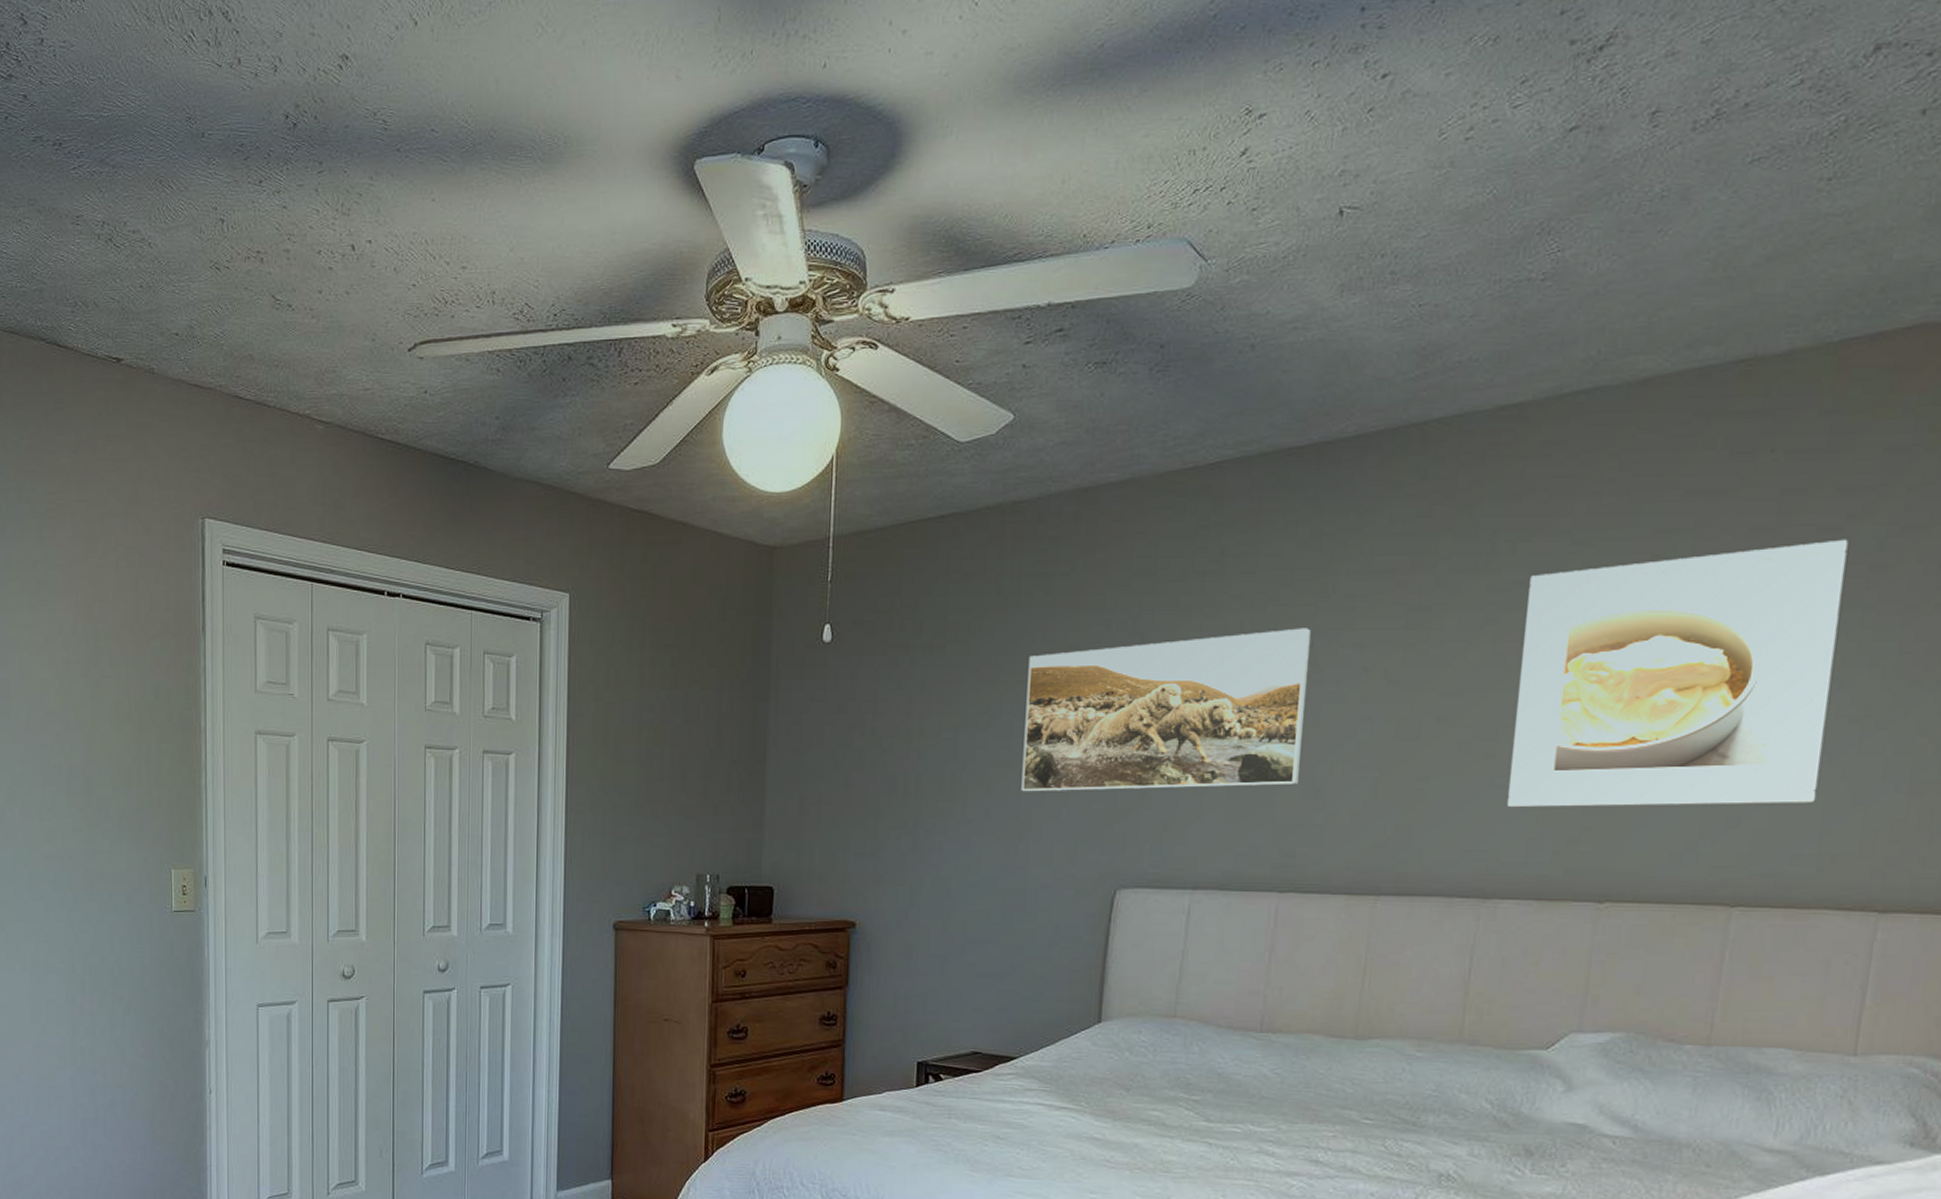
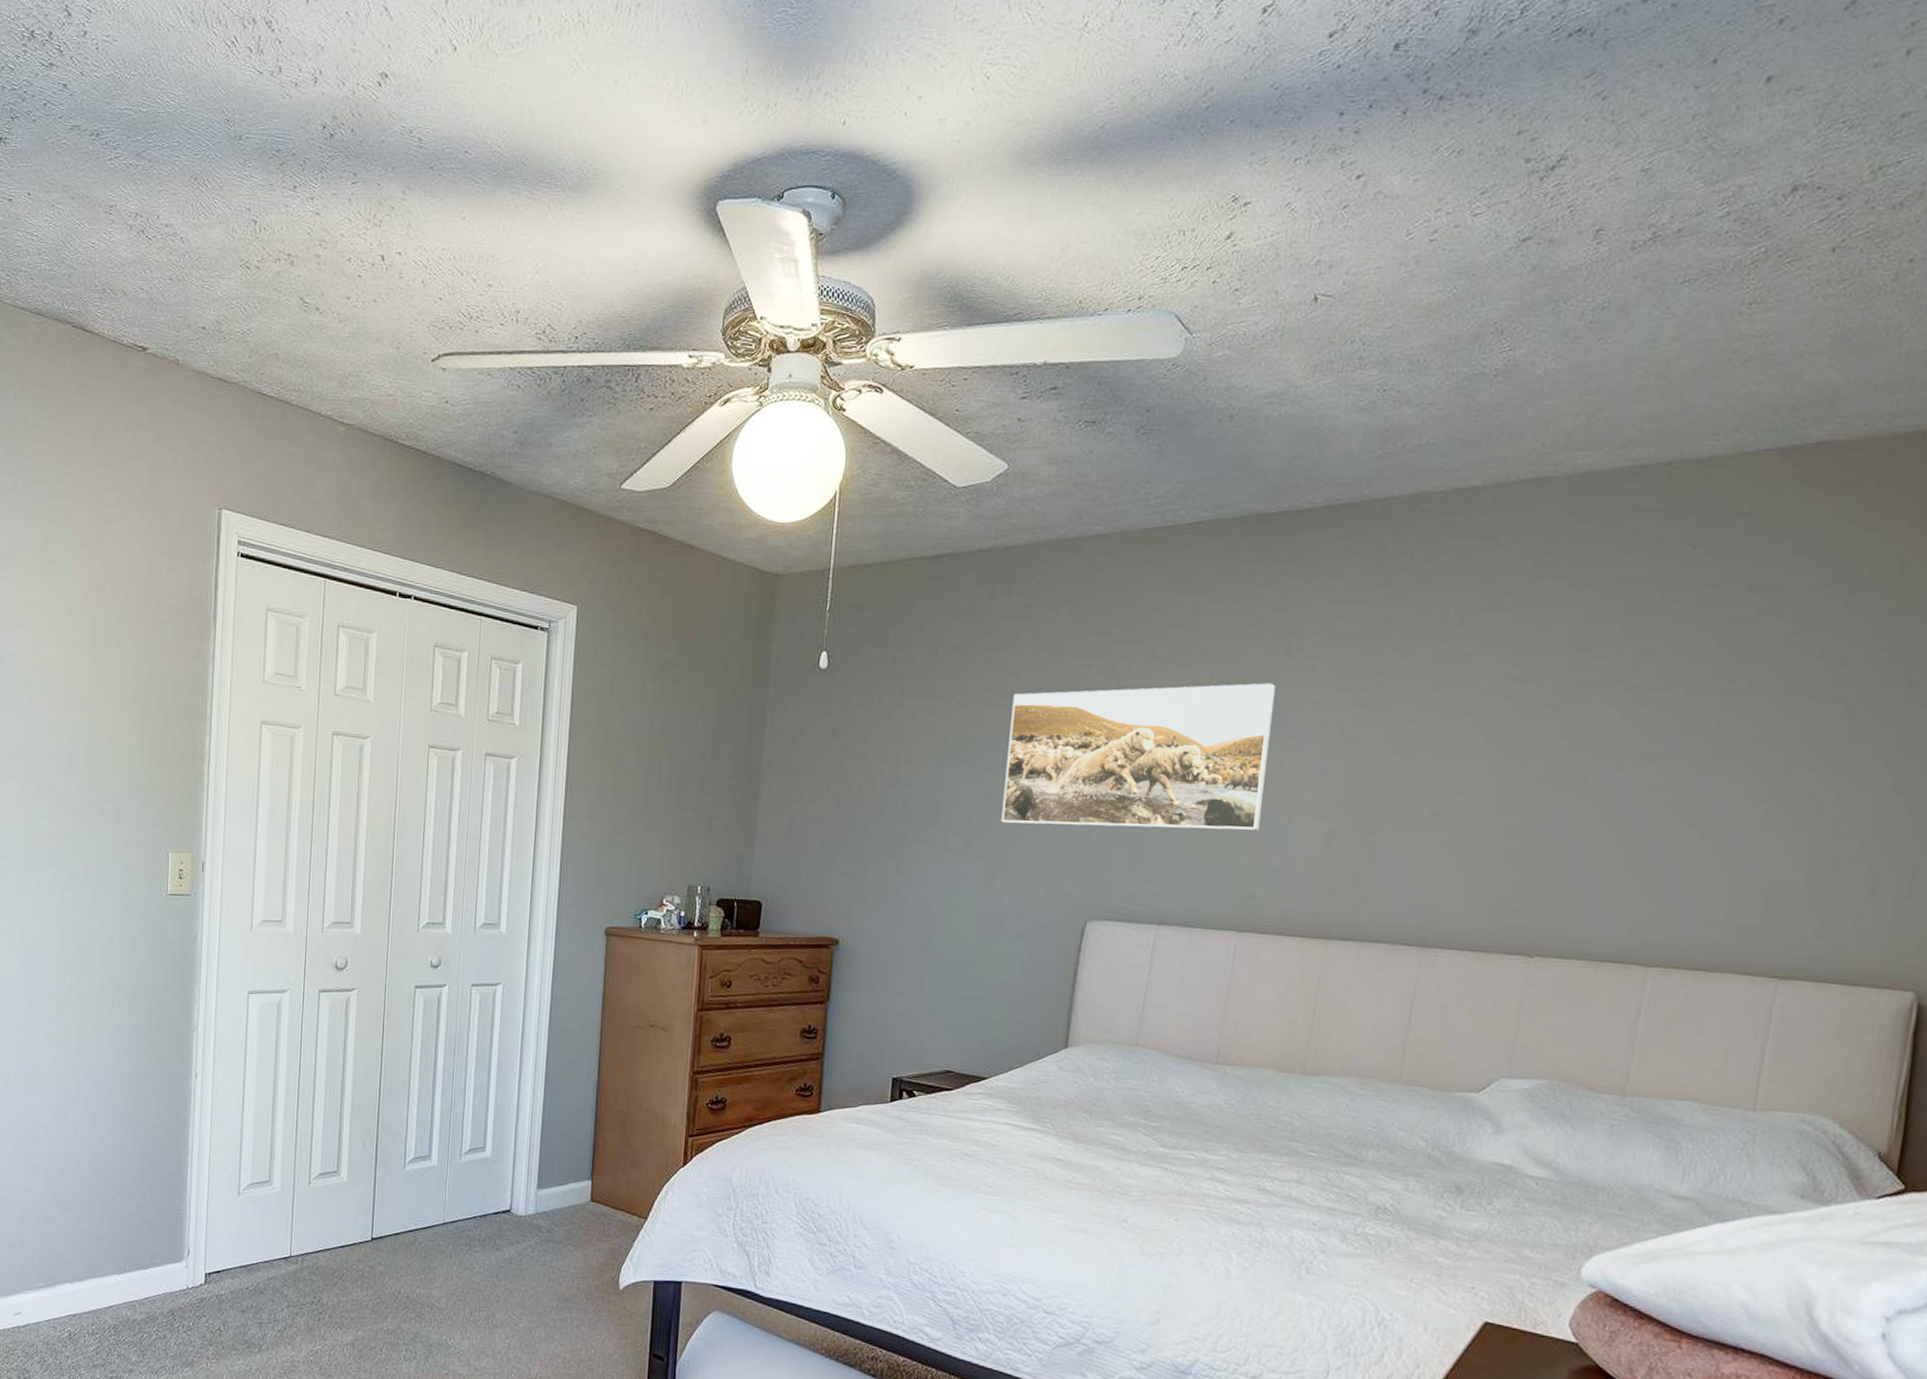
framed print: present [1507,539,1848,808] -> none [1449,632,1759,875]

